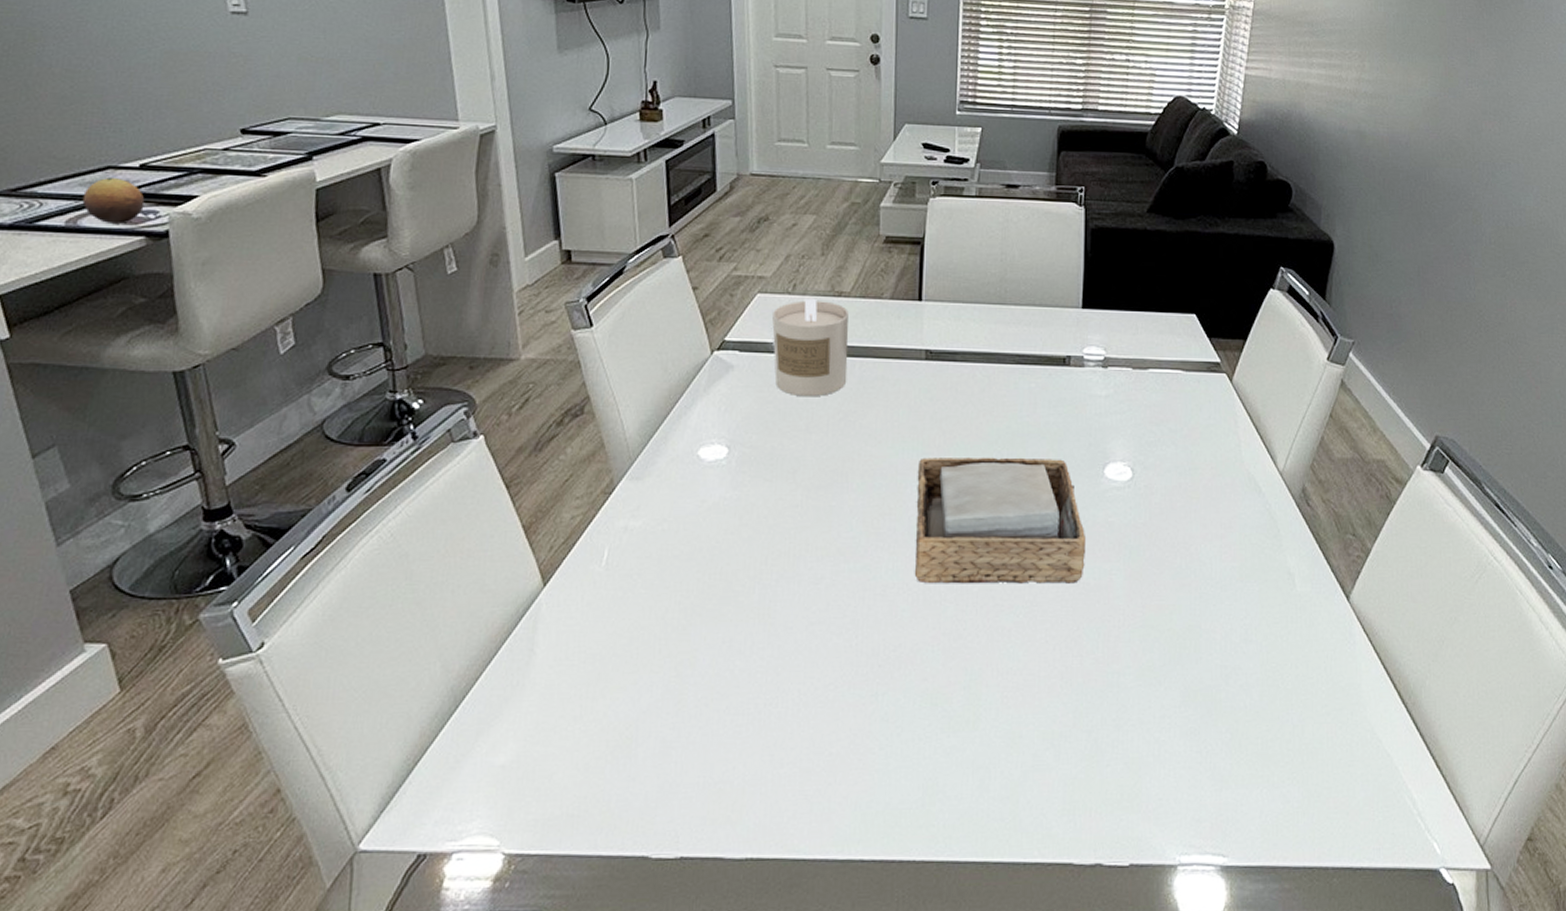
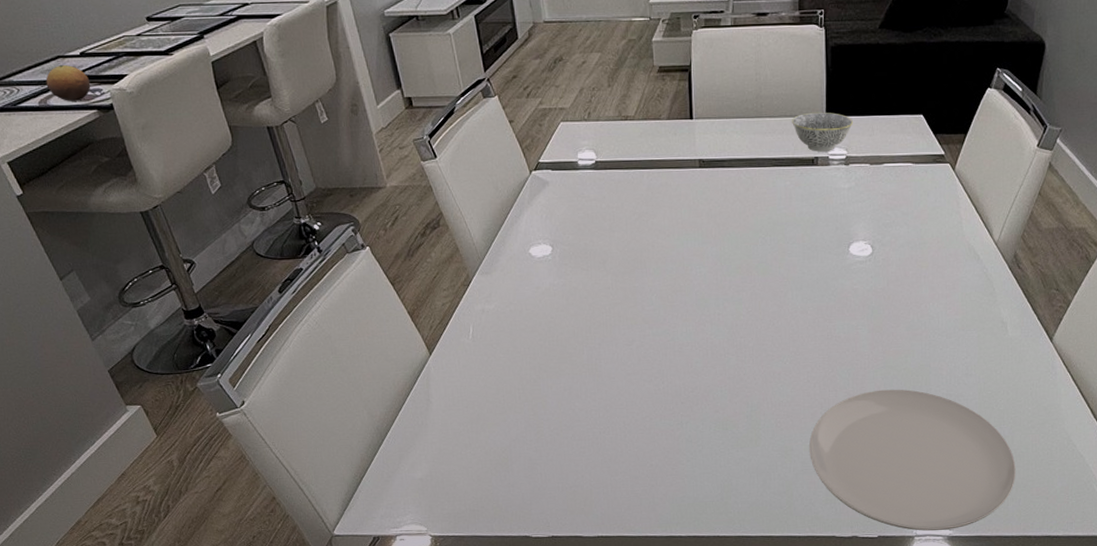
candle: present [772,299,849,397] -> none [574,124,638,204]
napkin holder: present [914,456,1085,584] -> none [699,241,836,342]
bowl: none [1041,302,1115,350] -> present [792,112,854,152]
plate: none [1044,656,1307,858] -> present [809,389,1016,531]

